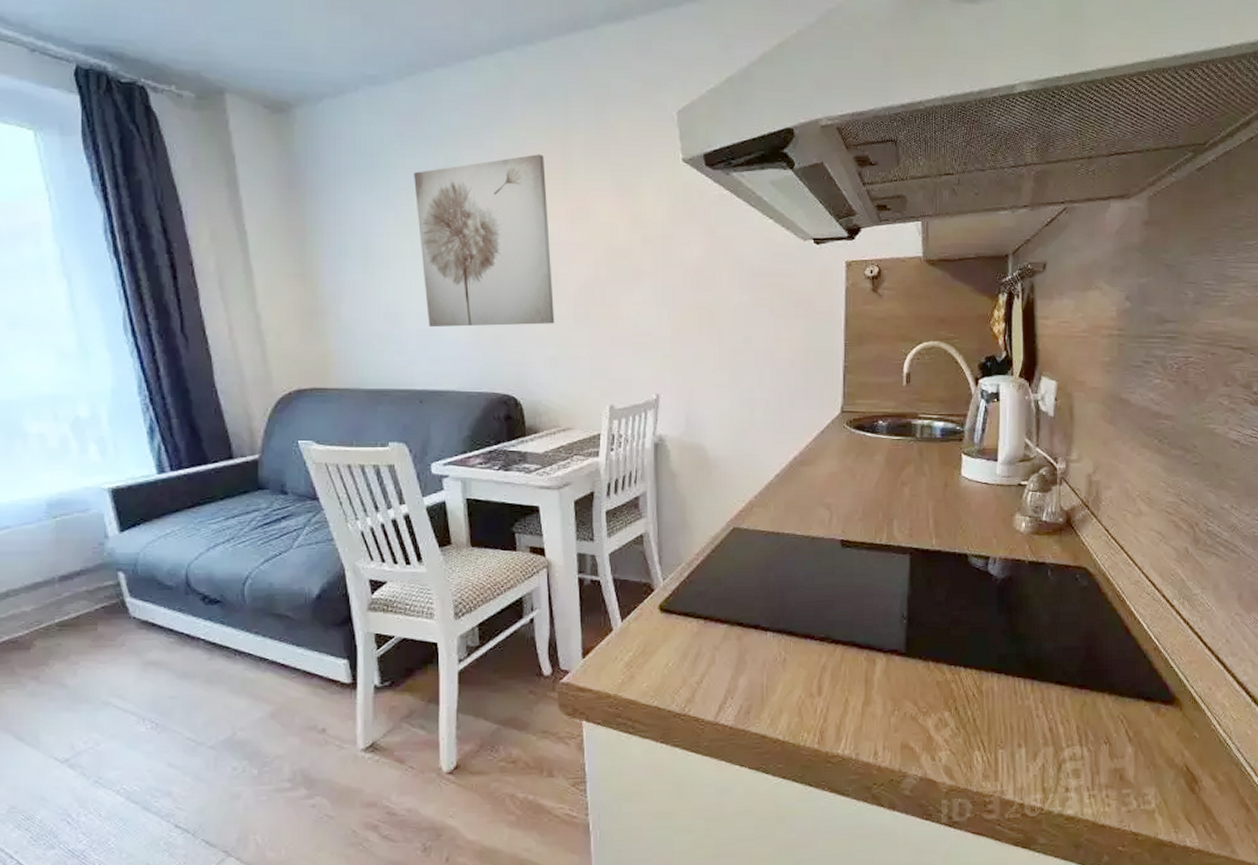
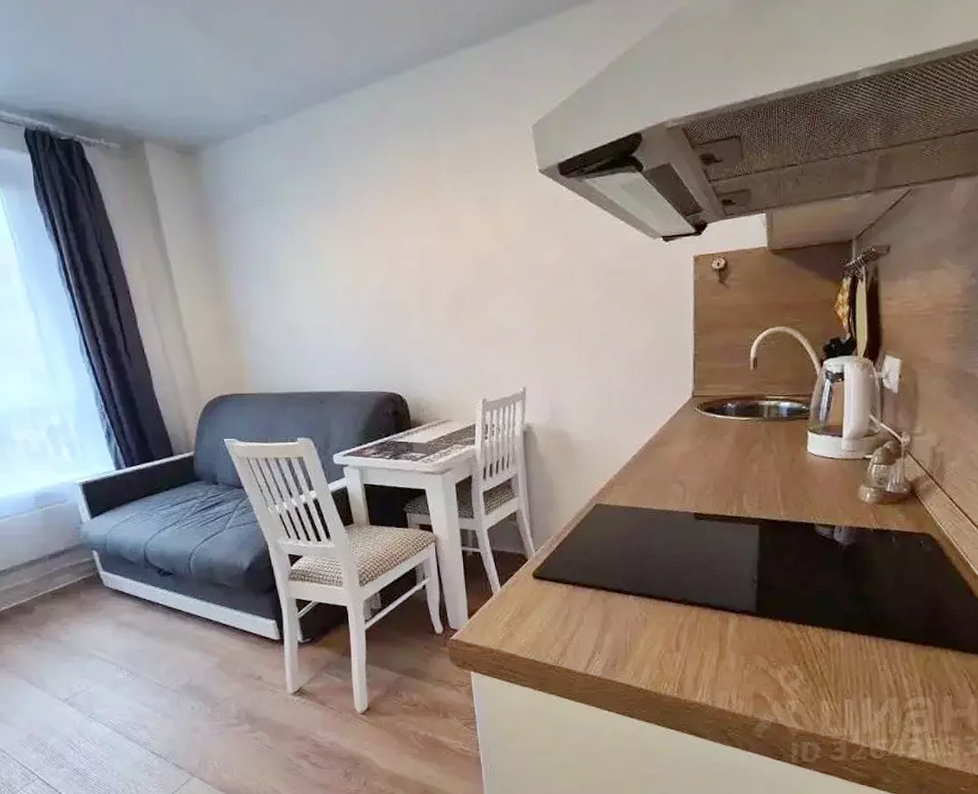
wall art: present [414,154,555,328] -> none [304,175,432,337]

